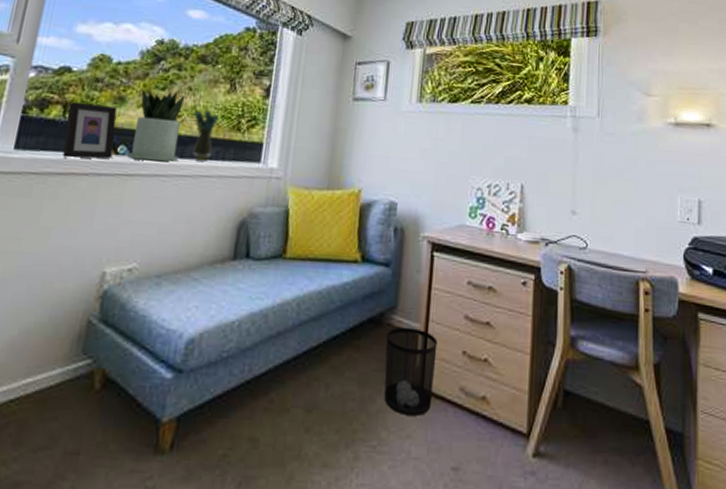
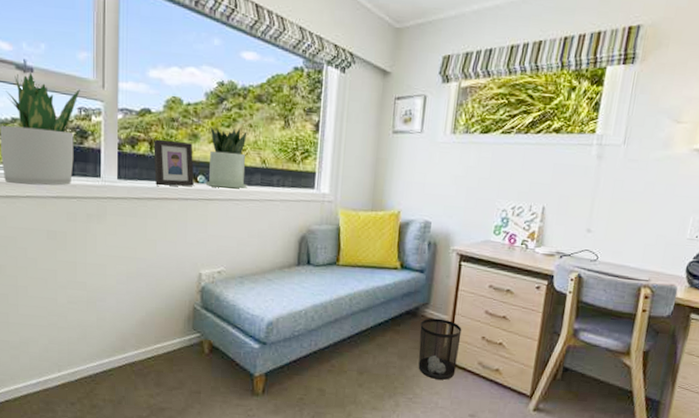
vase: present [192,108,219,162] -> none [254,142,277,188]

